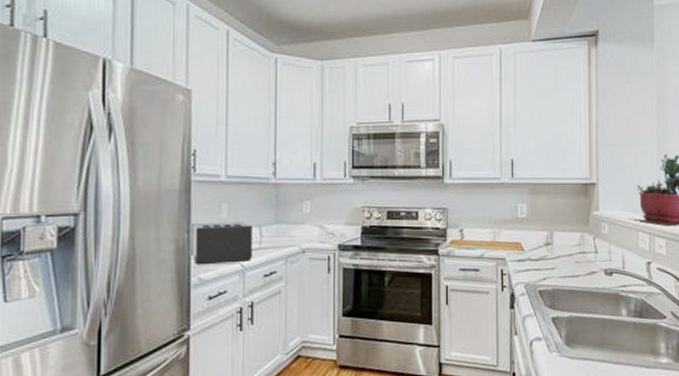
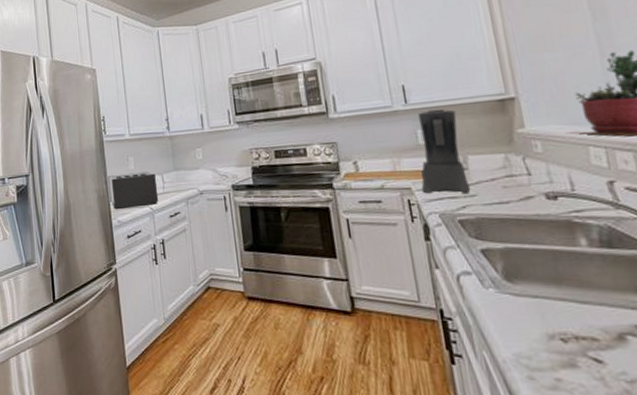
blender: none [513,186,551,267] -> present [418,108,470,194]

